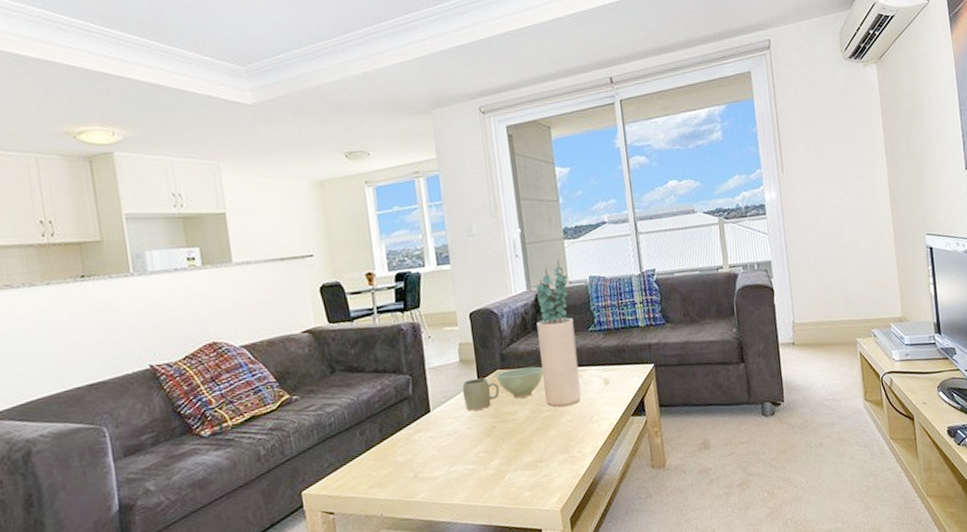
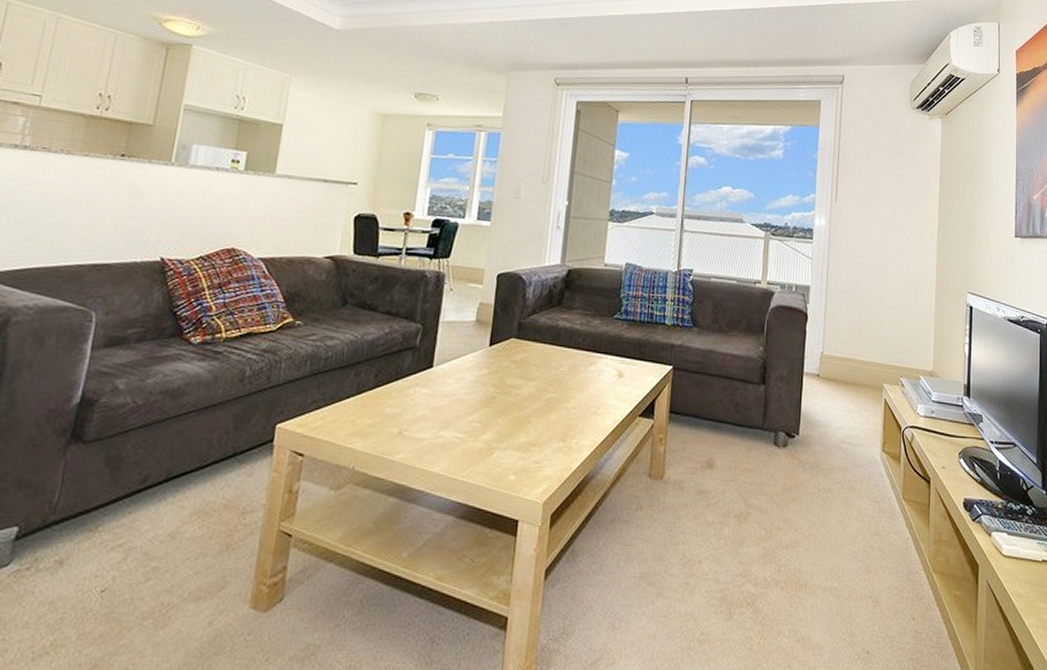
mug: present [462,377,500,411] -> none [470,342,510,376]
bowl: present [495,366,544,399] -> none [508,340,560,373]
vase: present [536,259,581,407] -> none [553,239,604,391]

